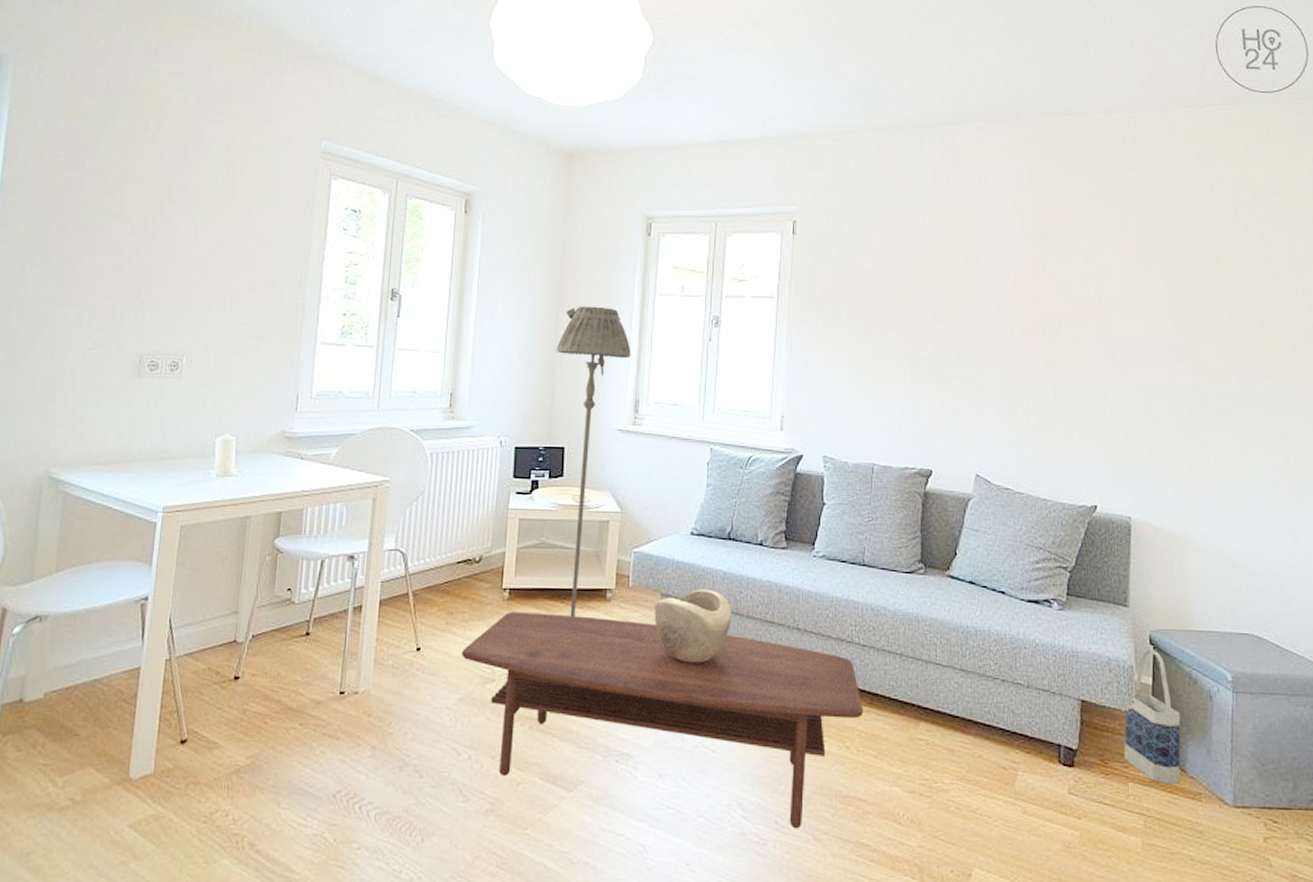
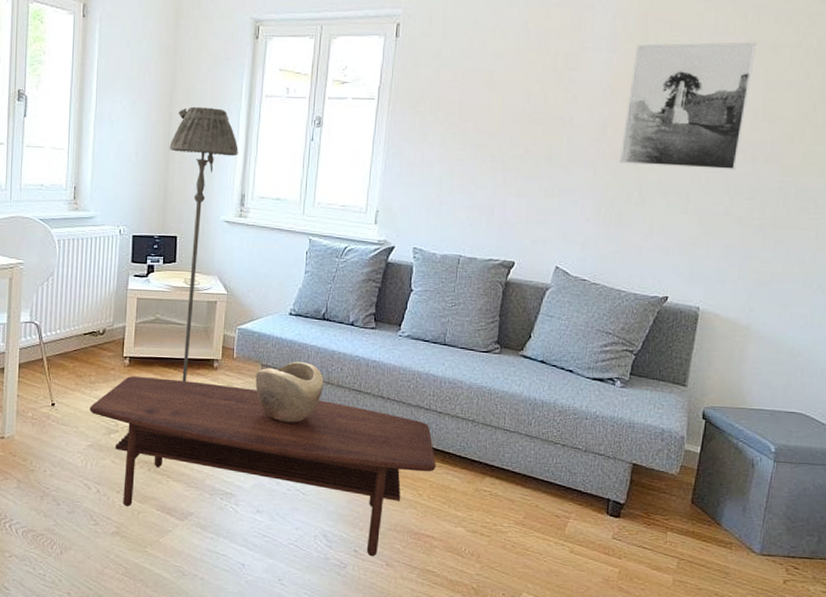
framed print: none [1031,240,1153,369] -> present [620,42,757,170]
bag: present [1124,648,1181,784] -> none [667,422,722,535]

